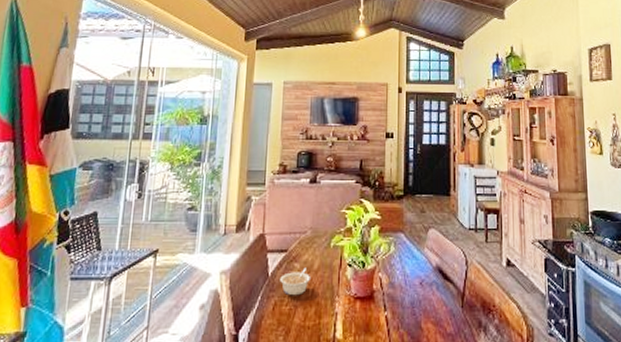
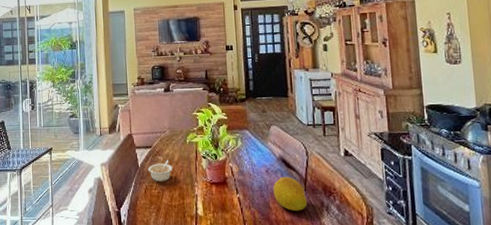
fruit: none [426,290,463,332] -> present [273,176,307,211]

